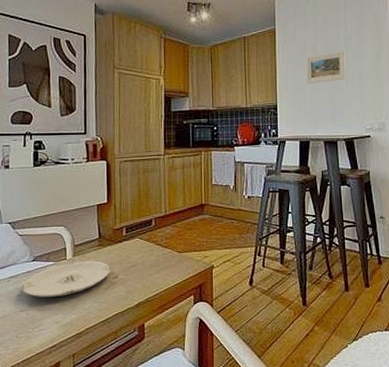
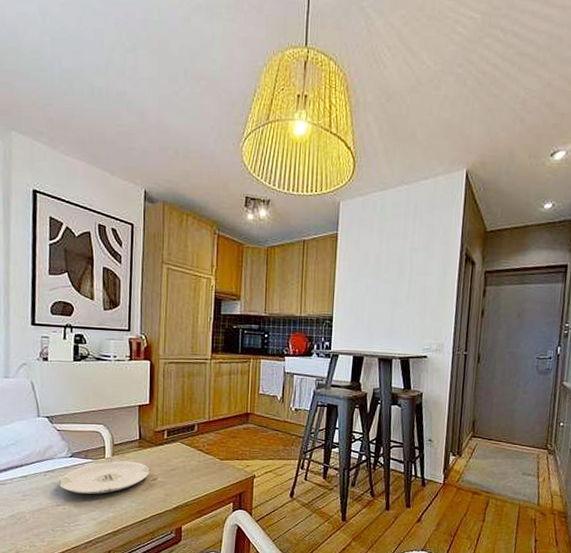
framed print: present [305,51,346,84] -> none [365,263,410,297]

